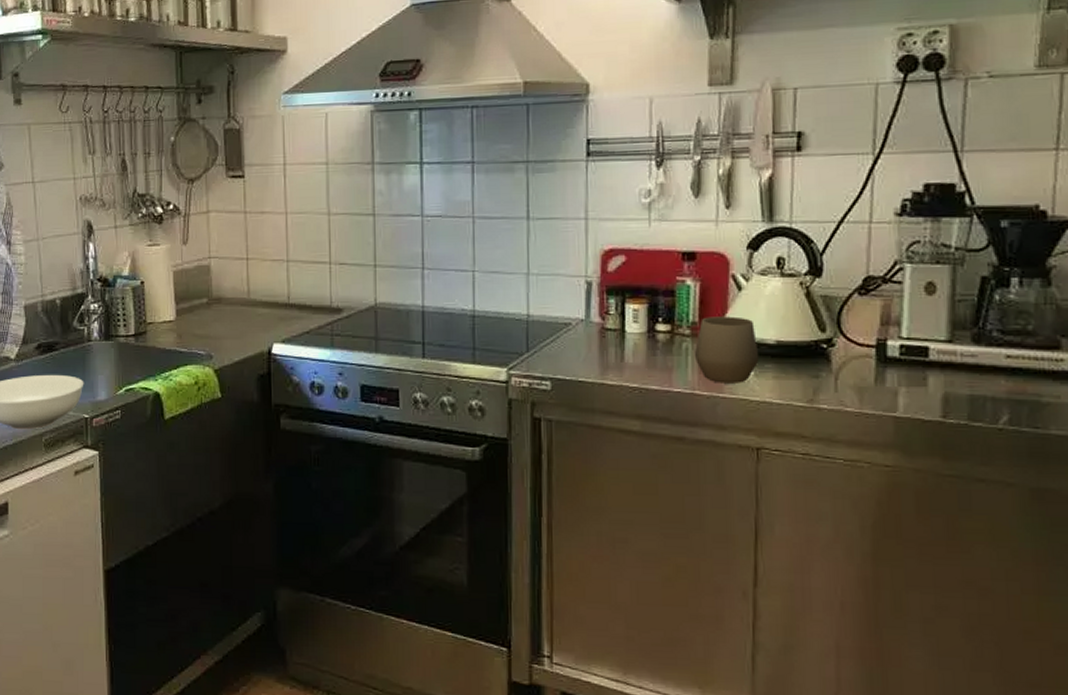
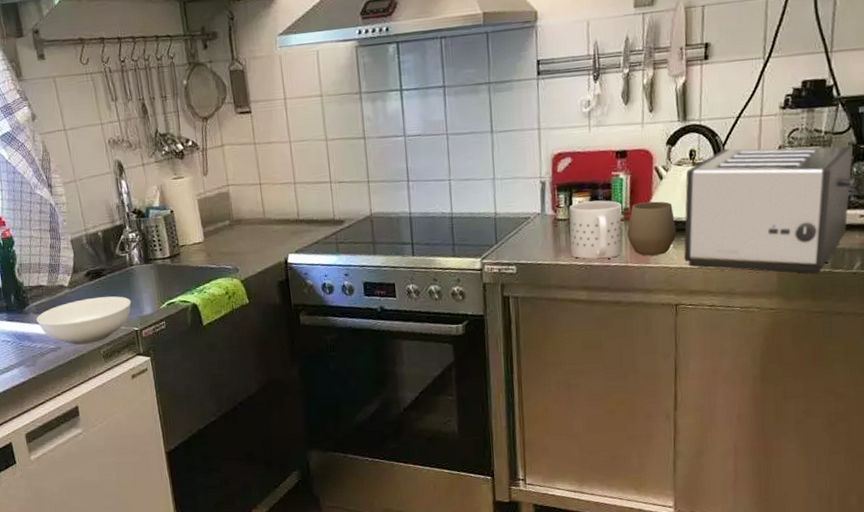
mug: none [620,310,689,382] -> present [569,200,623,260]
toaster: none [768,258,997,426] -> present [684,146,855,275]

